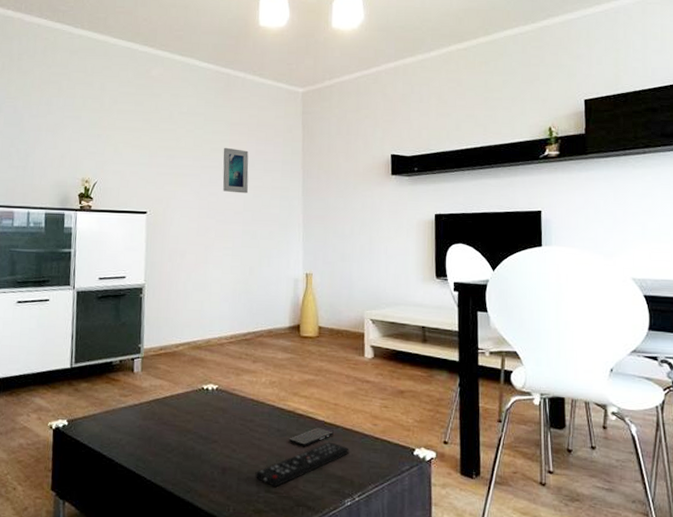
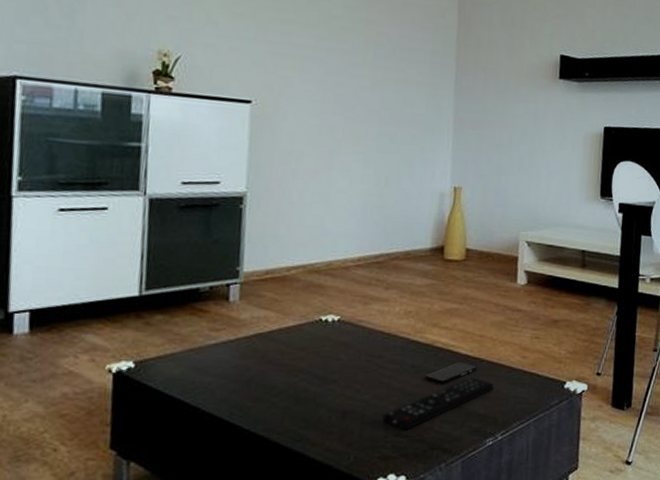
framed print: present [222,147,249,194] -> none [355,27,390,88]

